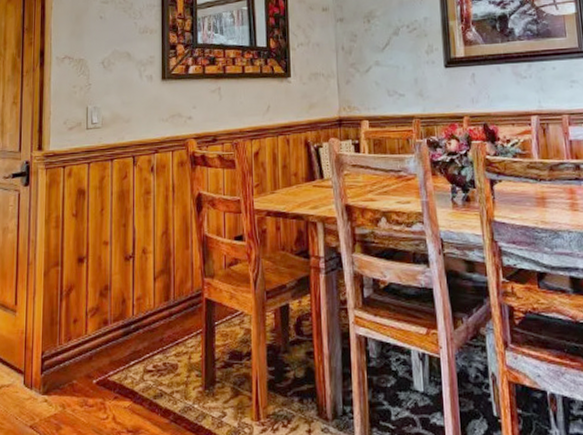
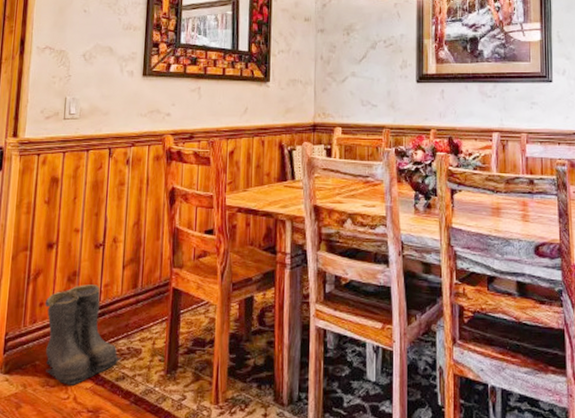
boots: none [78,298,159,405] -> present [45,284,122,385]

